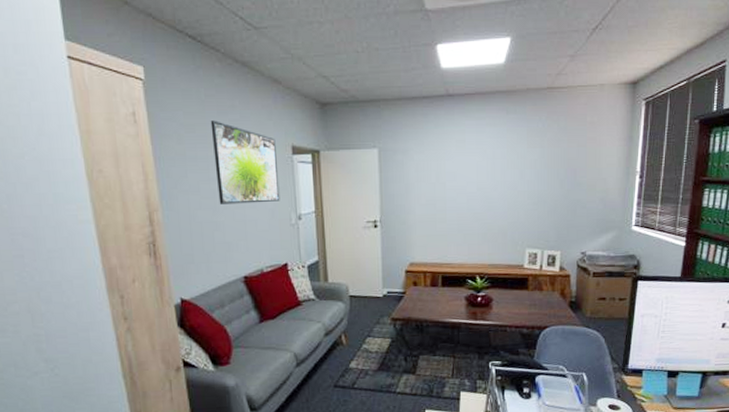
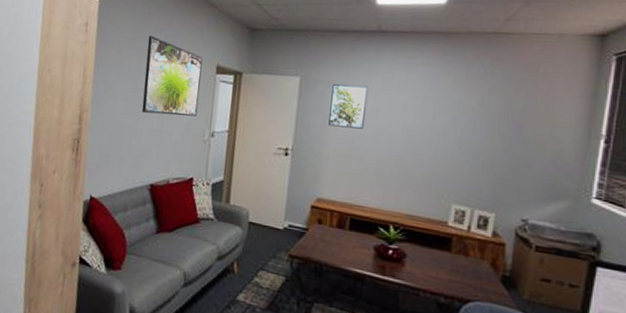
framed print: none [410,150,444,193] -> present [328,83,369,129]

